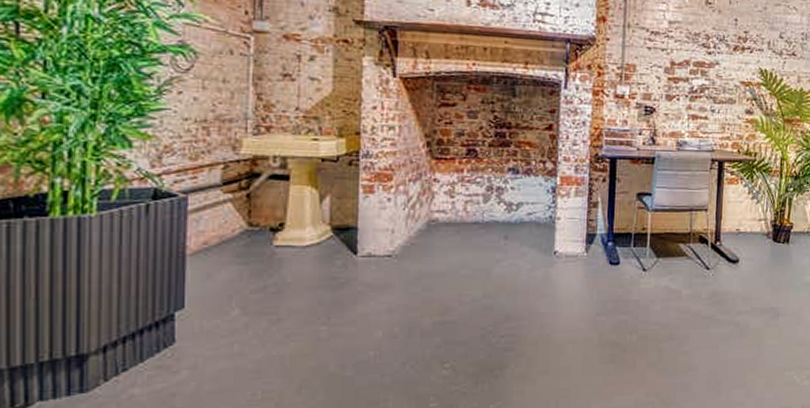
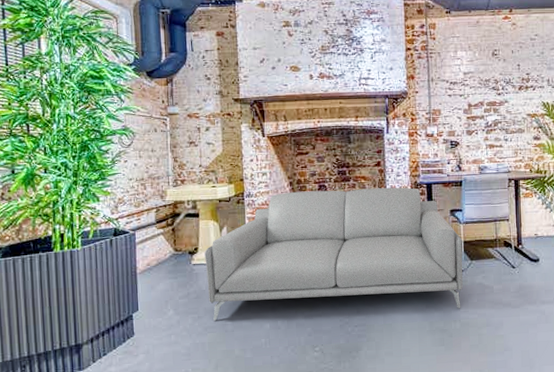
sofa: none [294,155,649,325] -> present [204,187,463,321]

